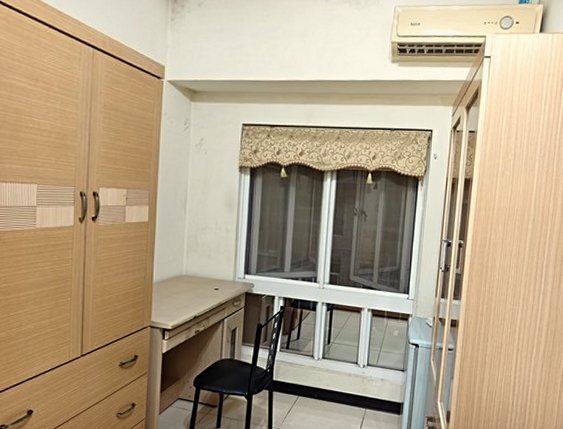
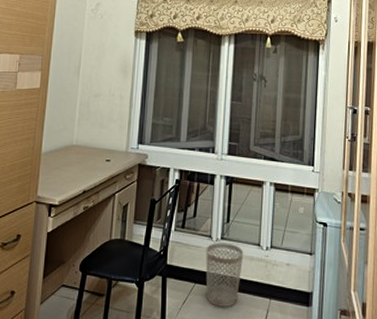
wastebasket: none [308,362,343,416] -> present [206,243,244,307]

